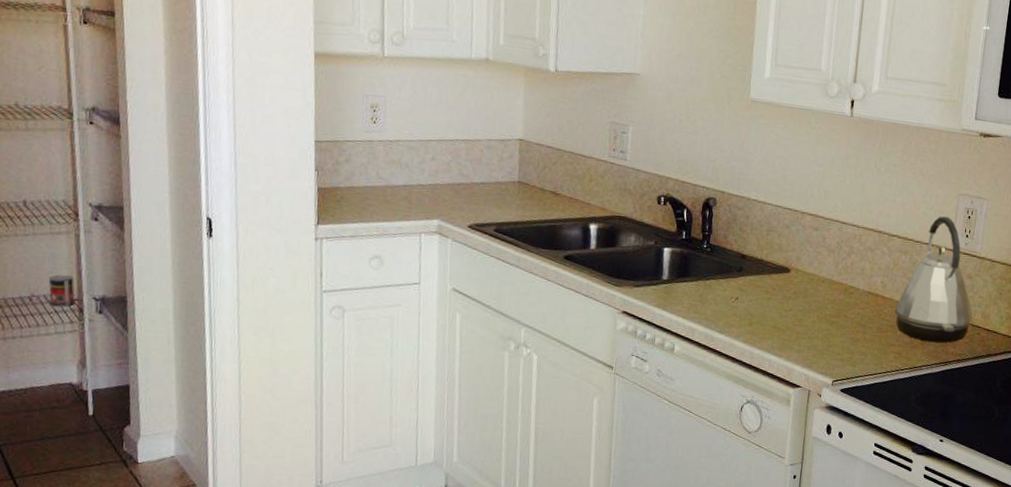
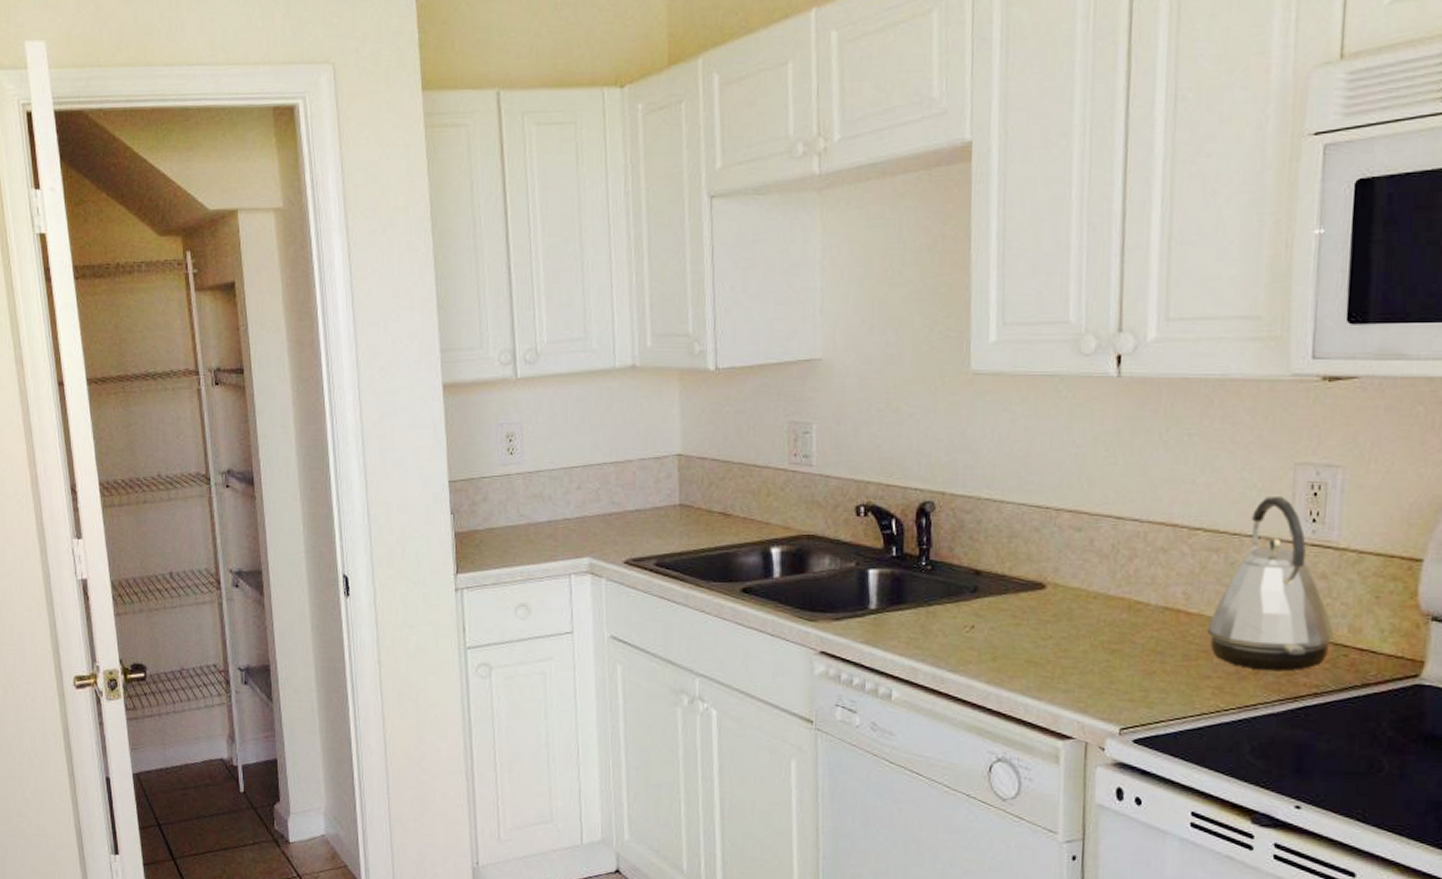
can: present [48,275,75,307] -> none [196,646,221,680]

